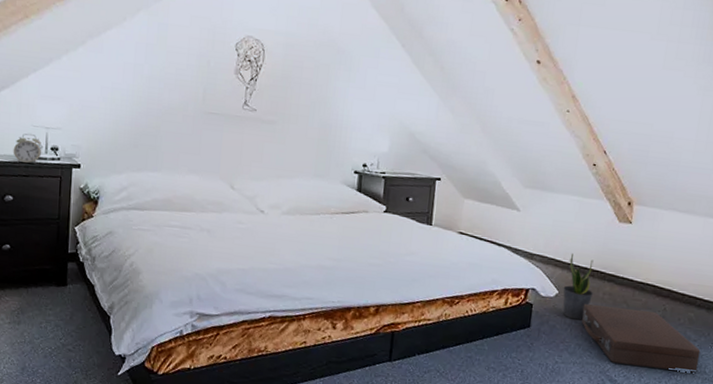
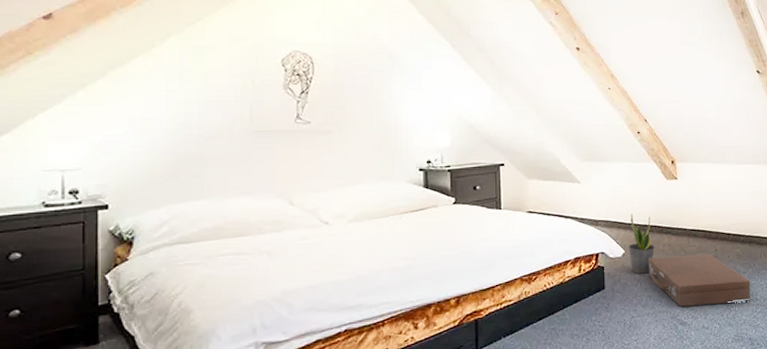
alarm clock: present [13,133,42,164] -> none [18,179,56,214]

